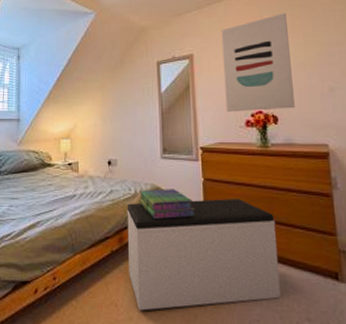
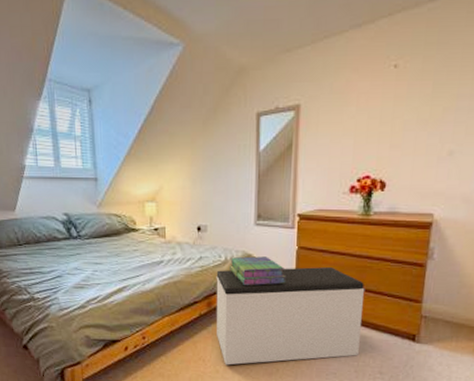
wall art: present [221,13,295,112] -> none [330,53,418,176]

